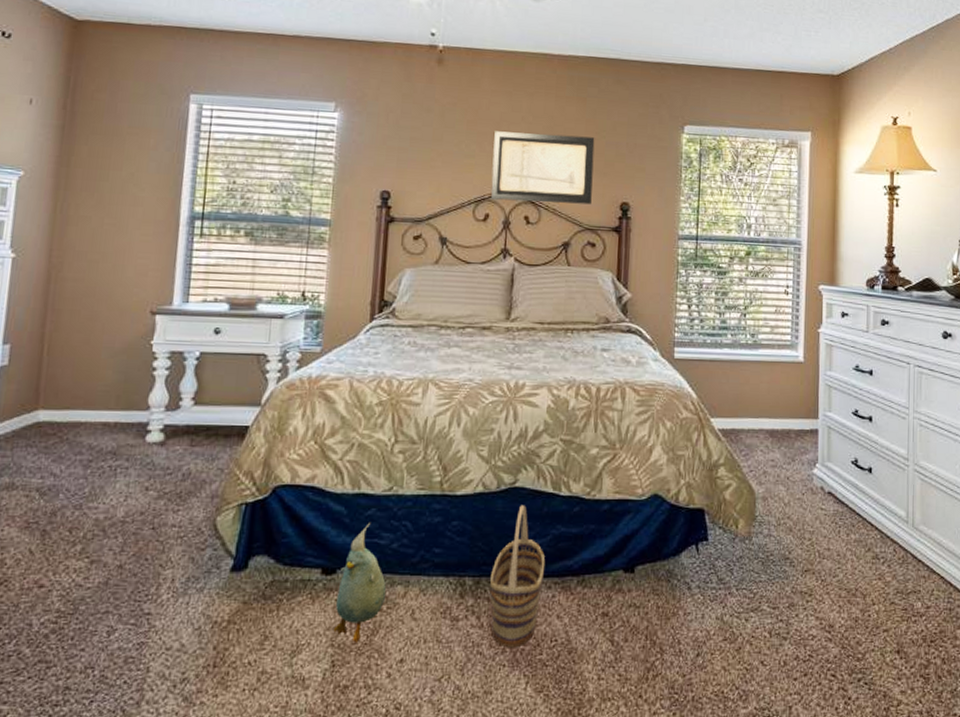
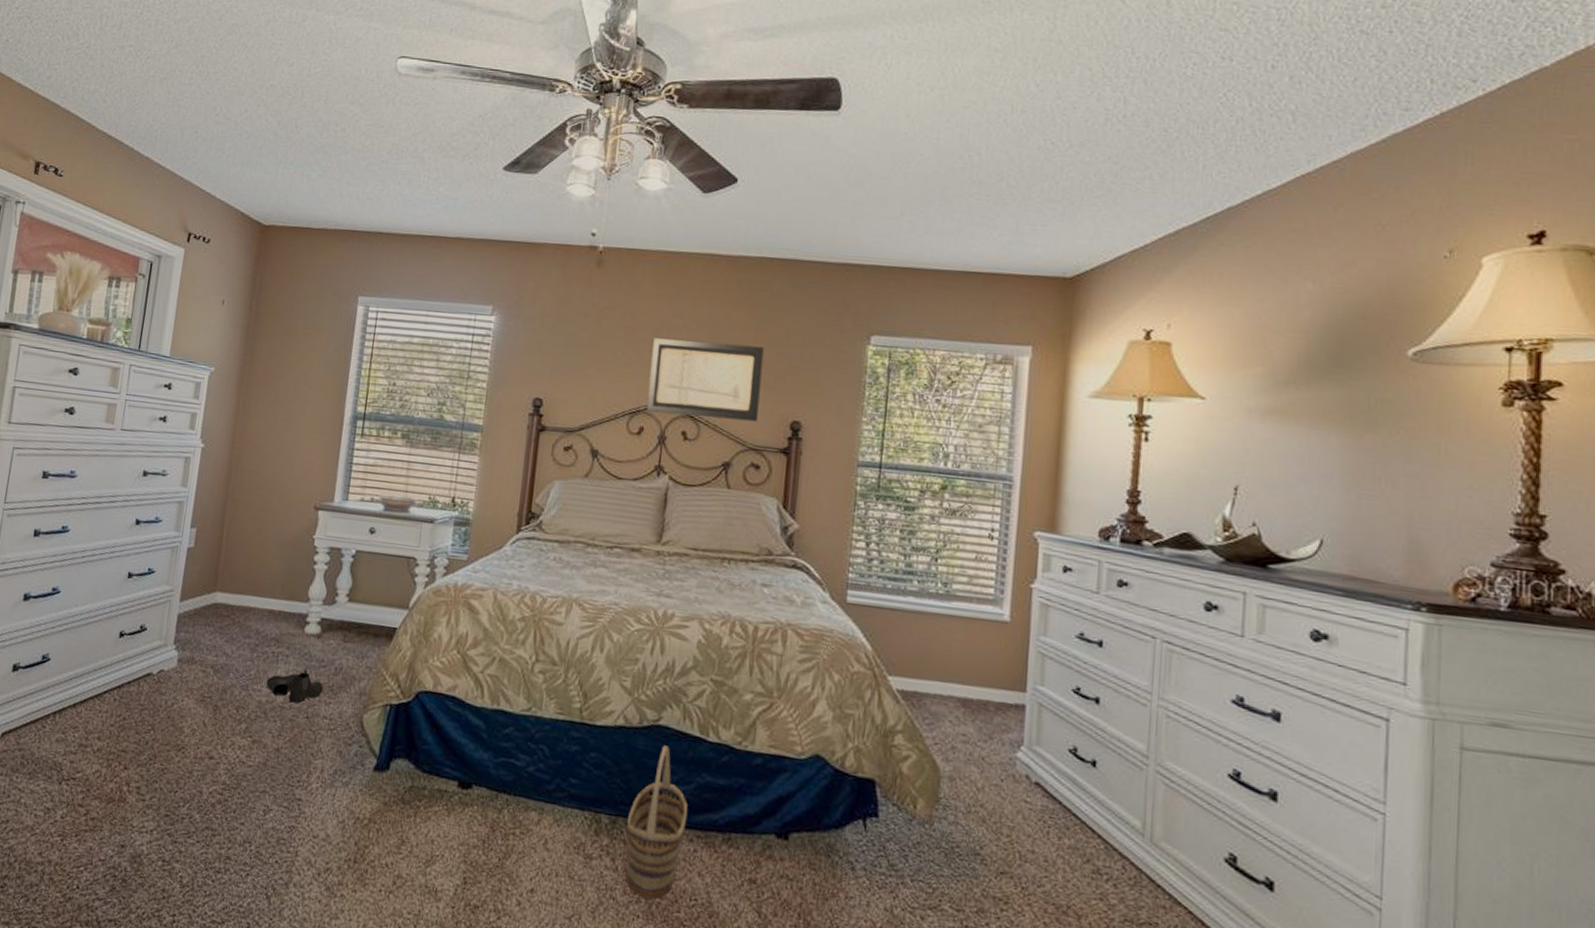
boots: none [102,479,170,515] -> present [265,669,323,703]
plush toy: present [333,523,387,643] -> none [466,742,521,864]

